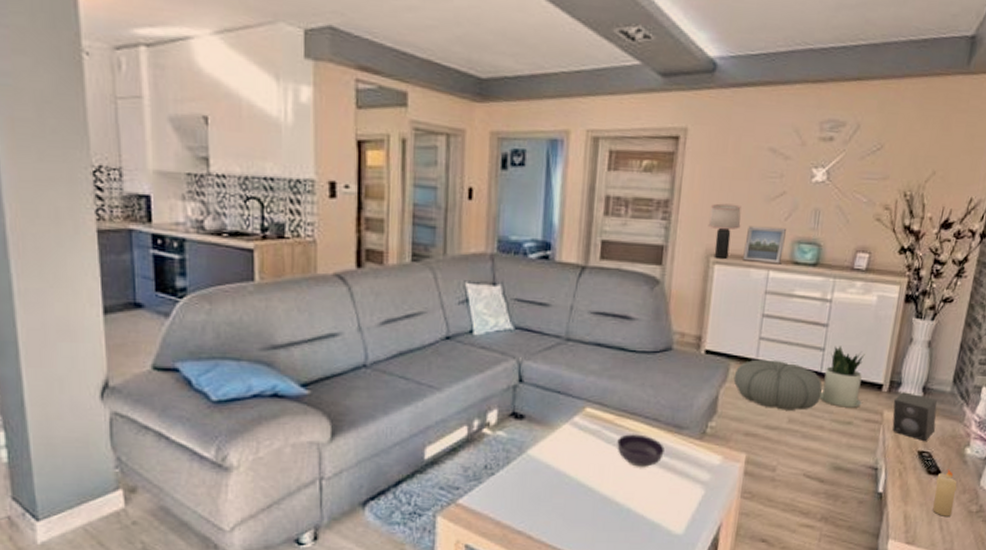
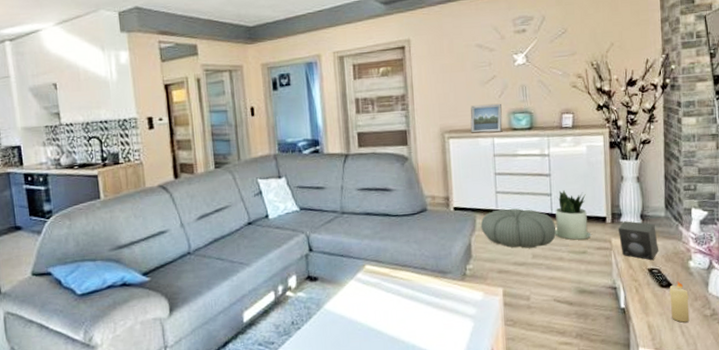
bowl: present [617,434,665,467] -> none [395,282,435,309]
table lamp: present [708,203,742,260] -> none [438,90,465,135]

